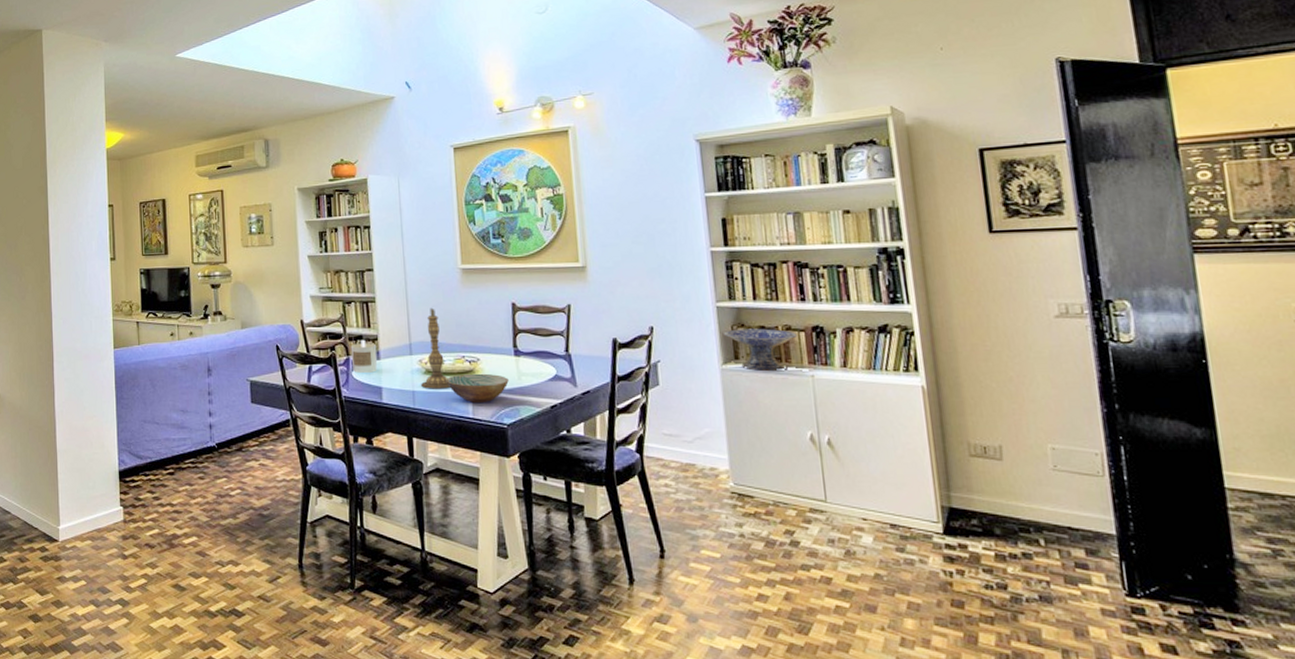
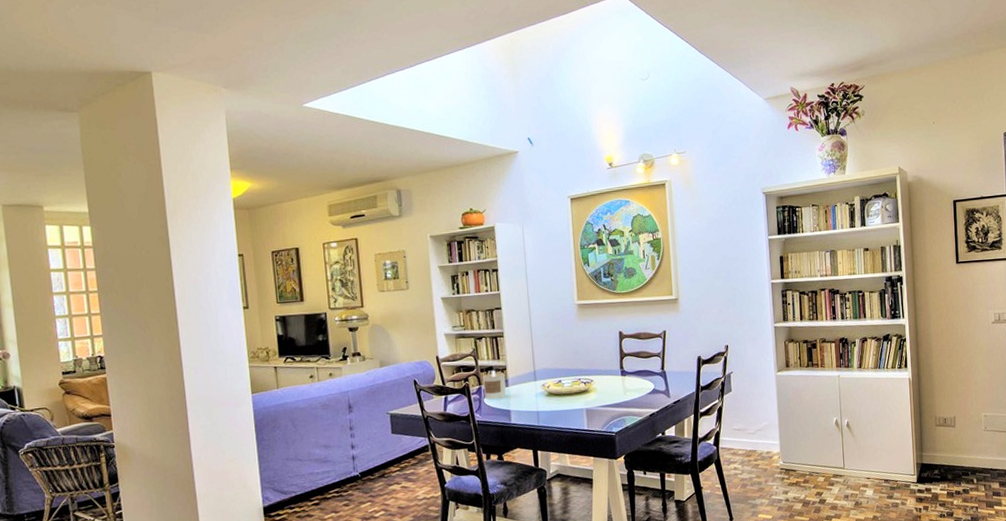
candlestick: present [421,308,450,389] -> none [544,339,569,409]
bowl: present [446,373,509,402] -> none [565,392,617,417]
decorative bowl: present [724,328,798,371] -> none [779,342,830,375]

